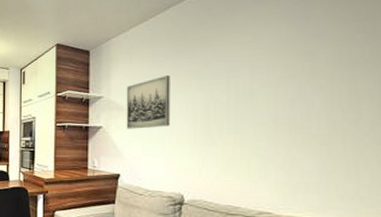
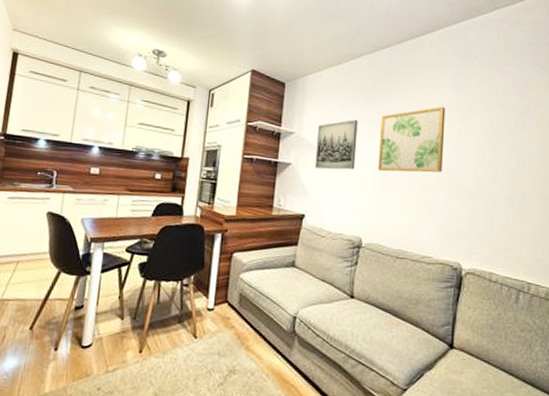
wall art: none [196,44,281,125] -> present [377,106,446,173]

